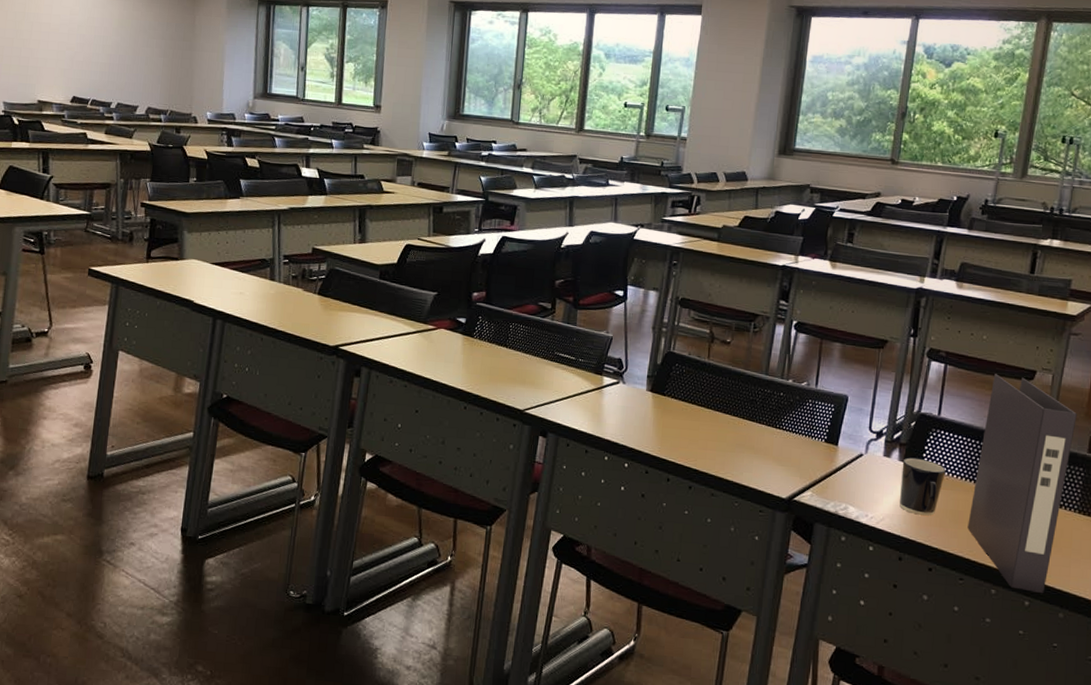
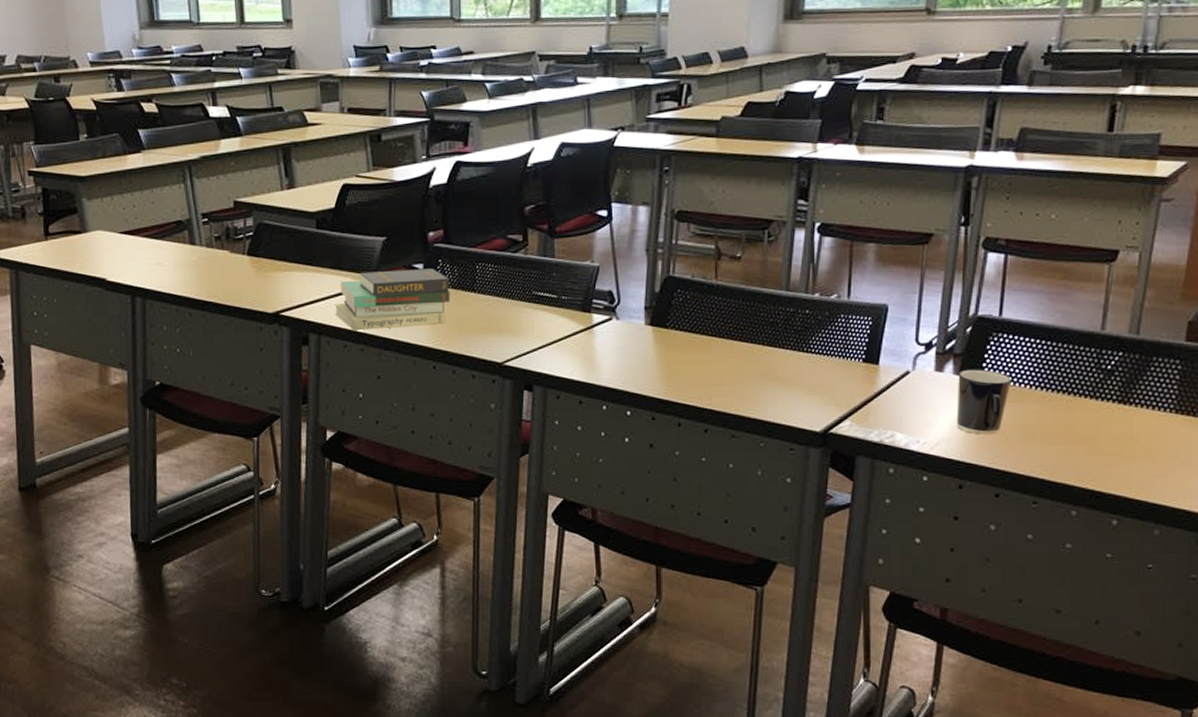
books: none [385,320,486,371] -> present [334,269,451,331]
binder: present [967,374,1077,594] -> none [1040,259,1171,510]

